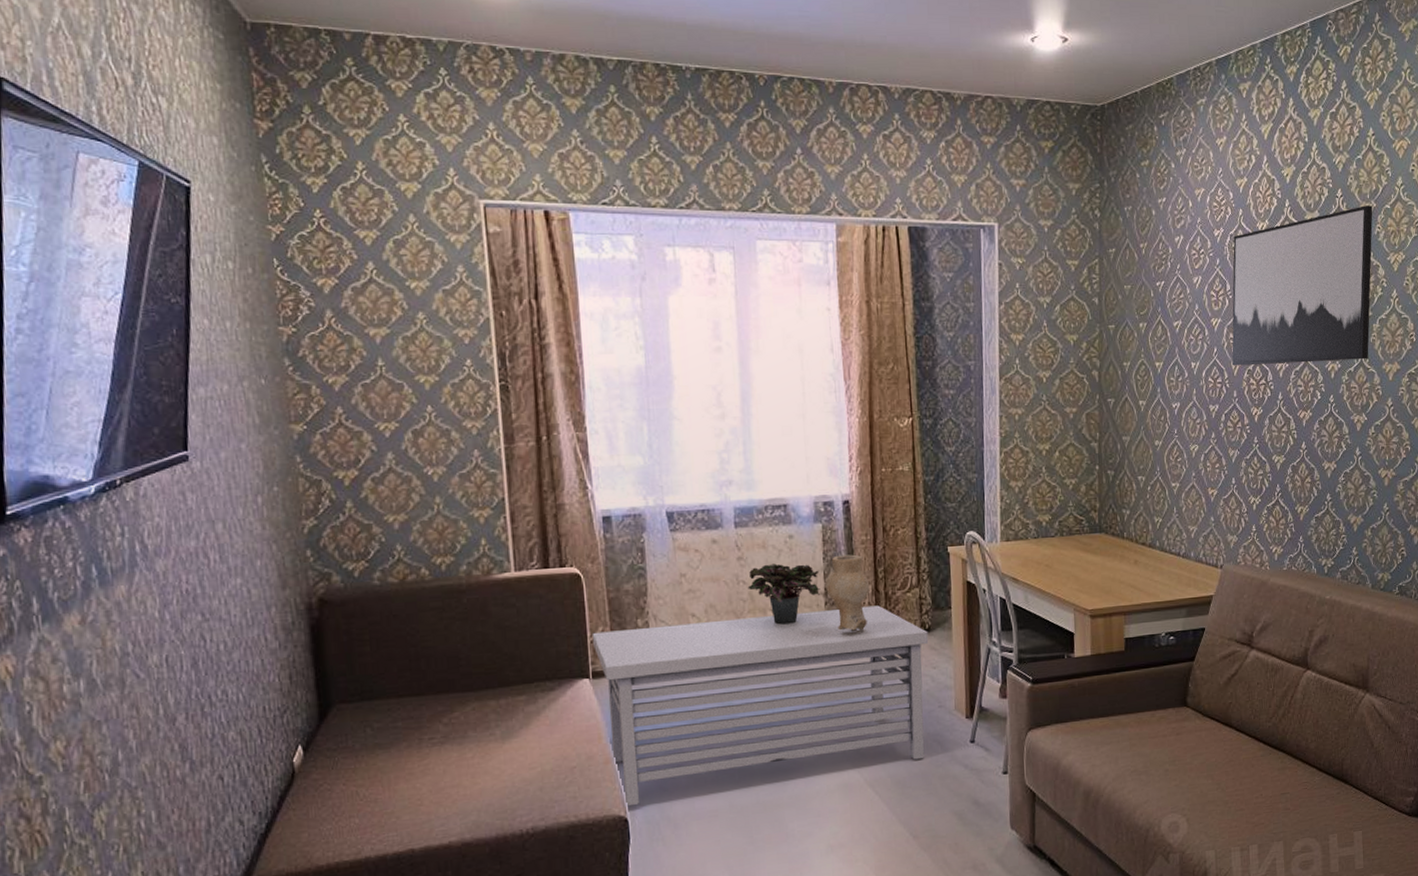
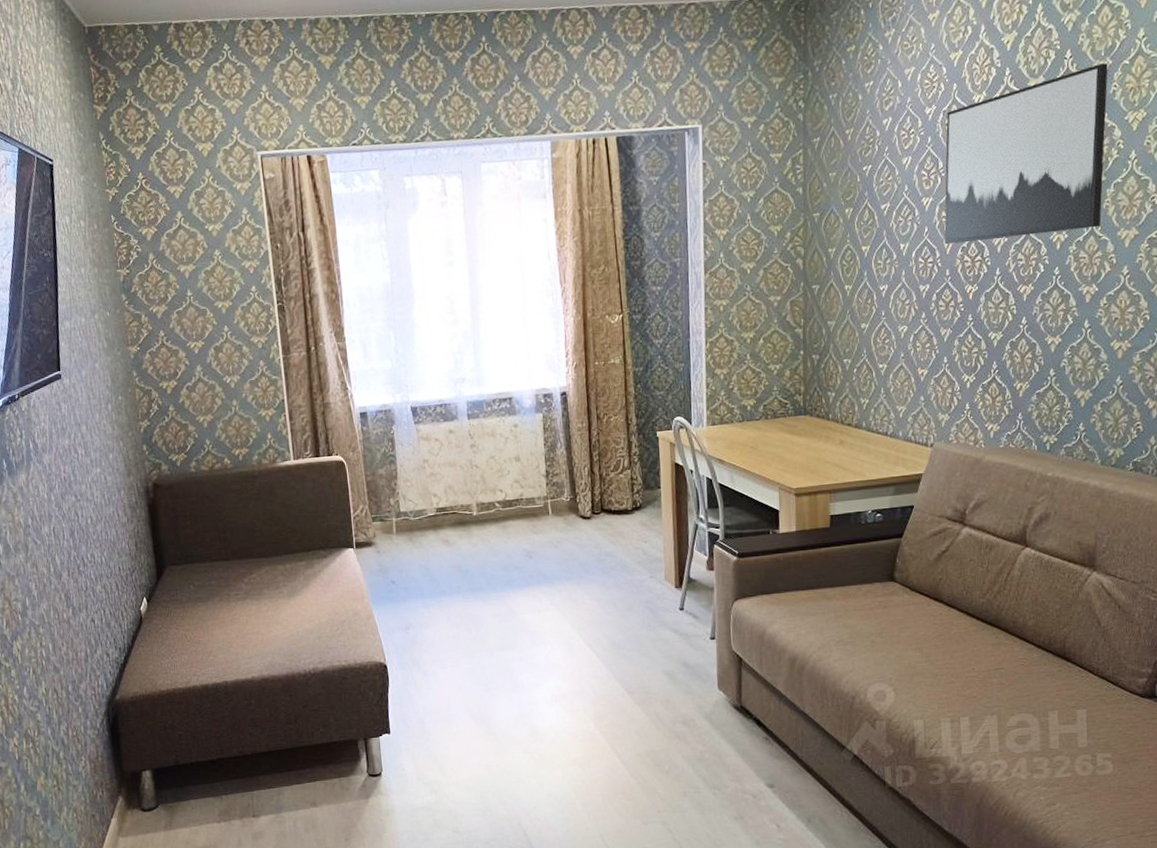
storage bench: present [592,605,929,807] -> none [354,485,640,655]
potted plant: present [748,563,821,625] -> none [480,449,543,503]
decorative vase: present [825,554,870,632] -> none [546,440,586,510]

